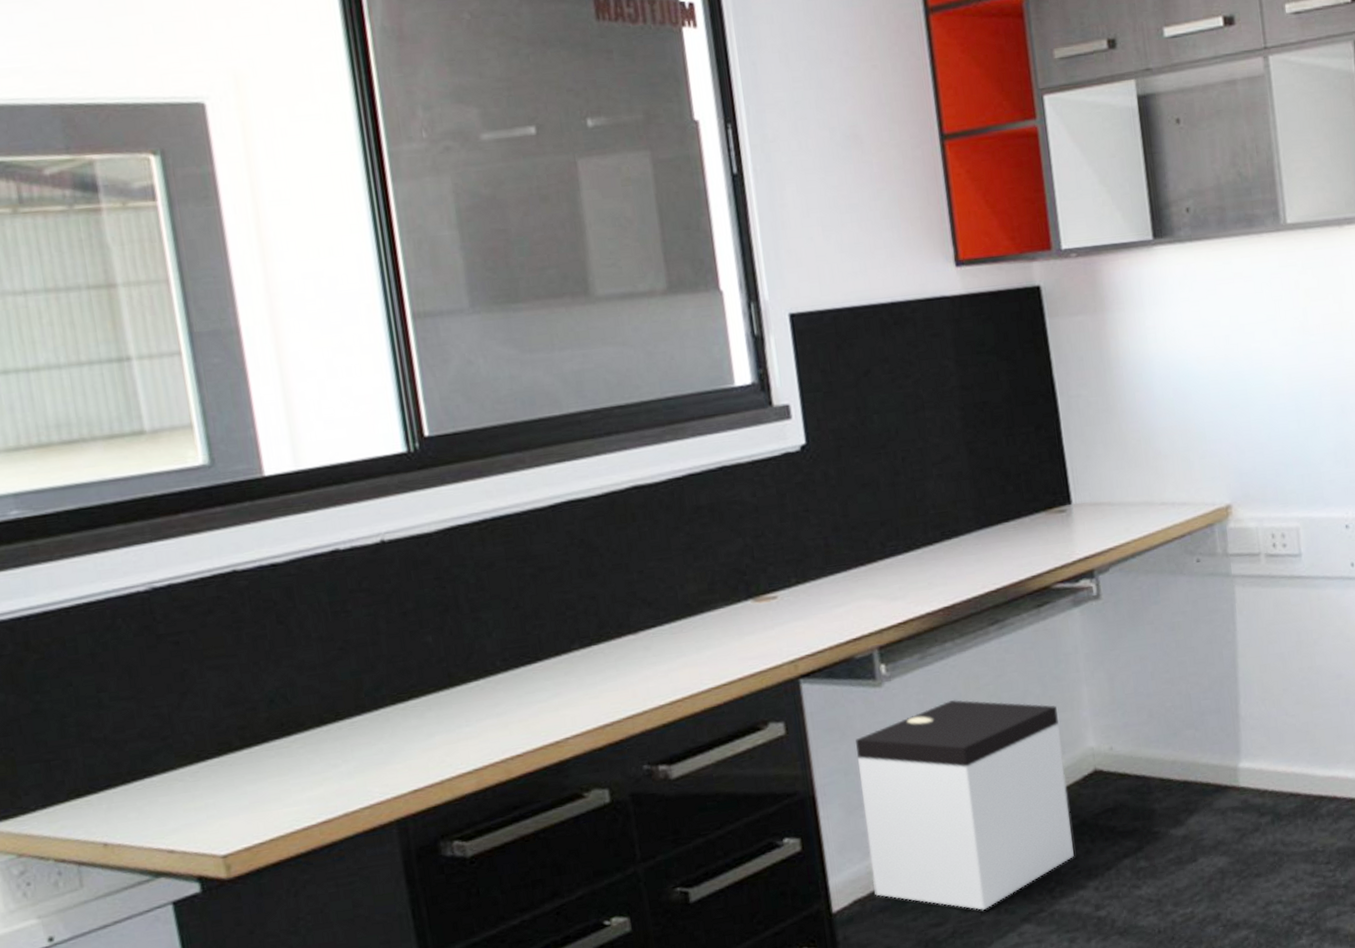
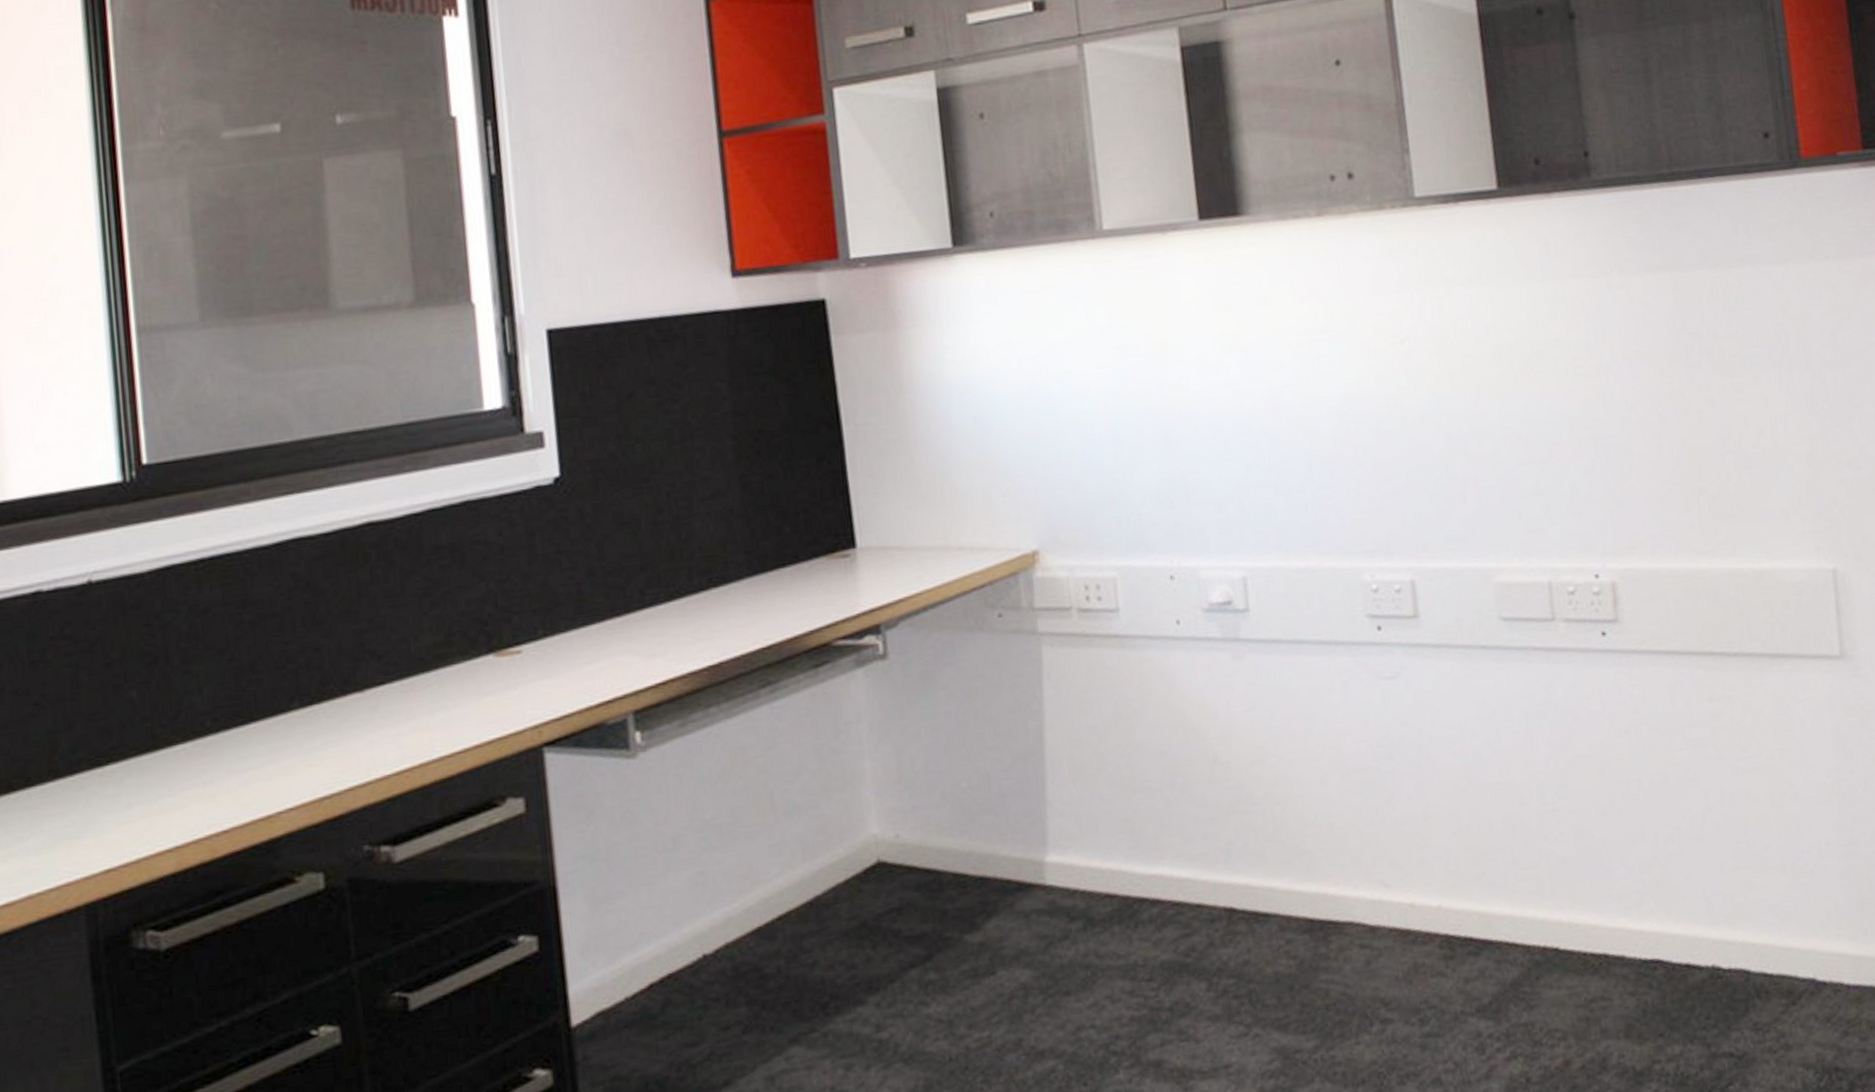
trash can: present [855,699,1074,911] -> none [604,774,852,1029]

